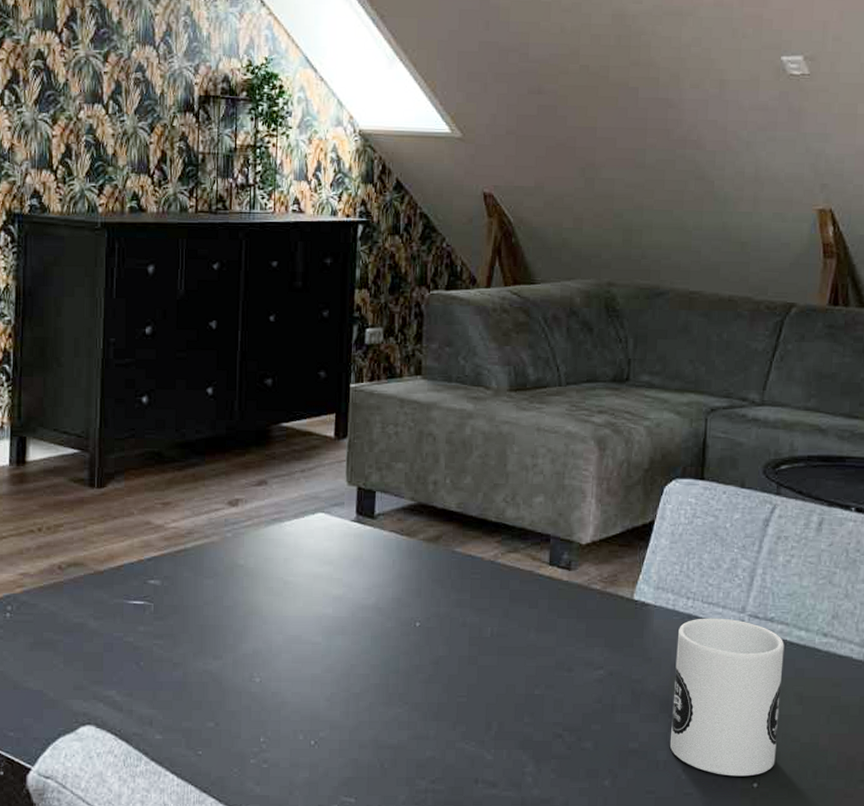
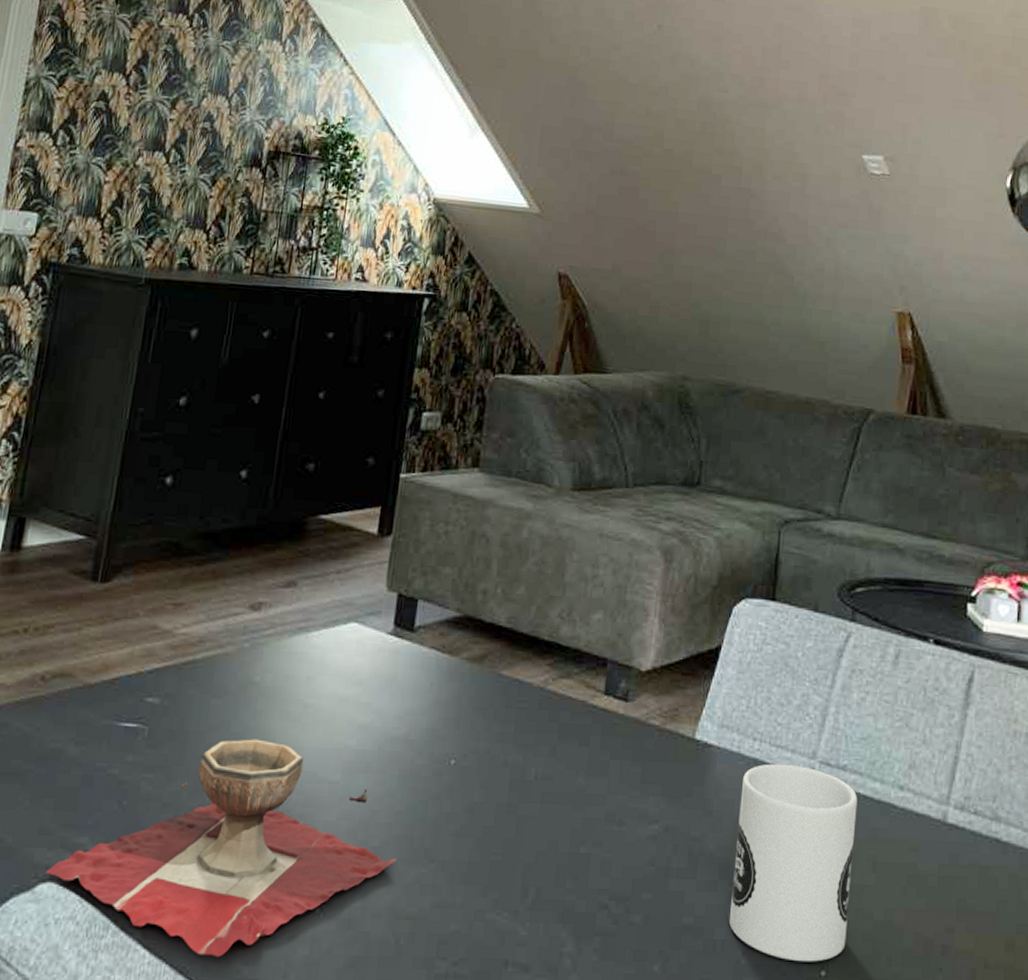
decorative bowl: none [84,610,376,780] -> present [46,739,397,957]

